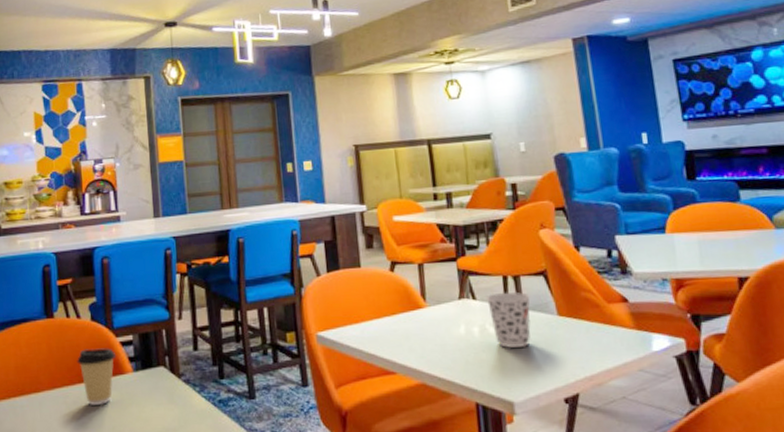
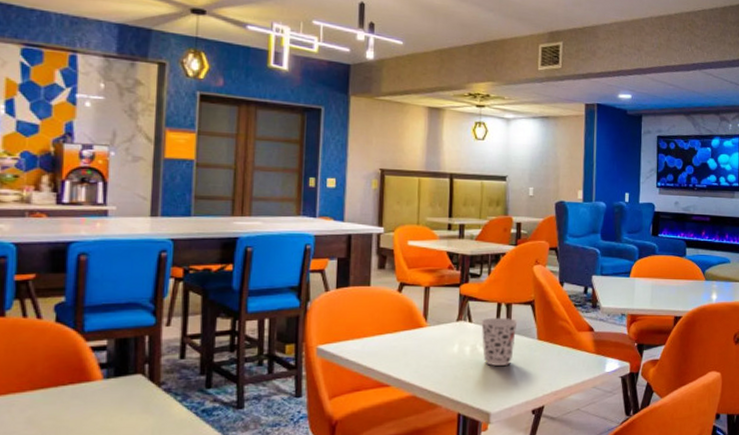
coffee cup: present [77,348,117,405] -> none [31,352,84,414]

